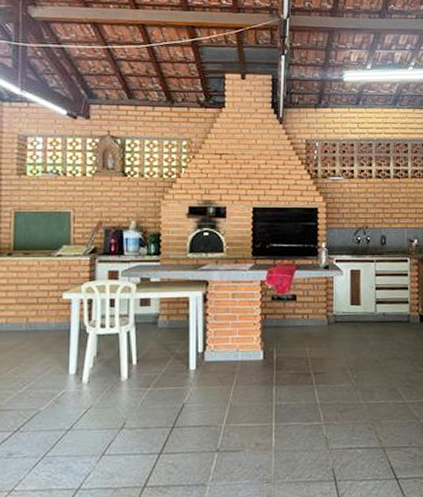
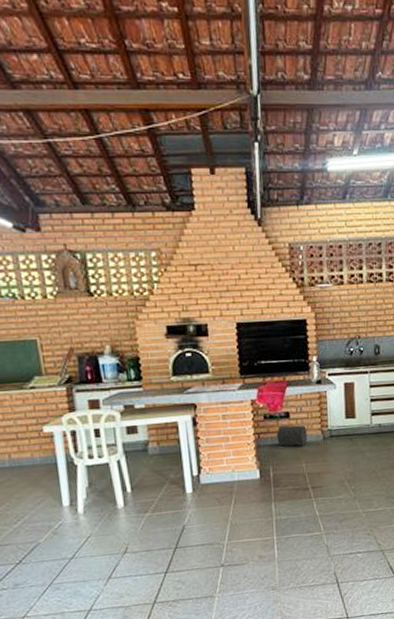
cylinder: none [283,307,312,330] -> present [277,425,308,447]

